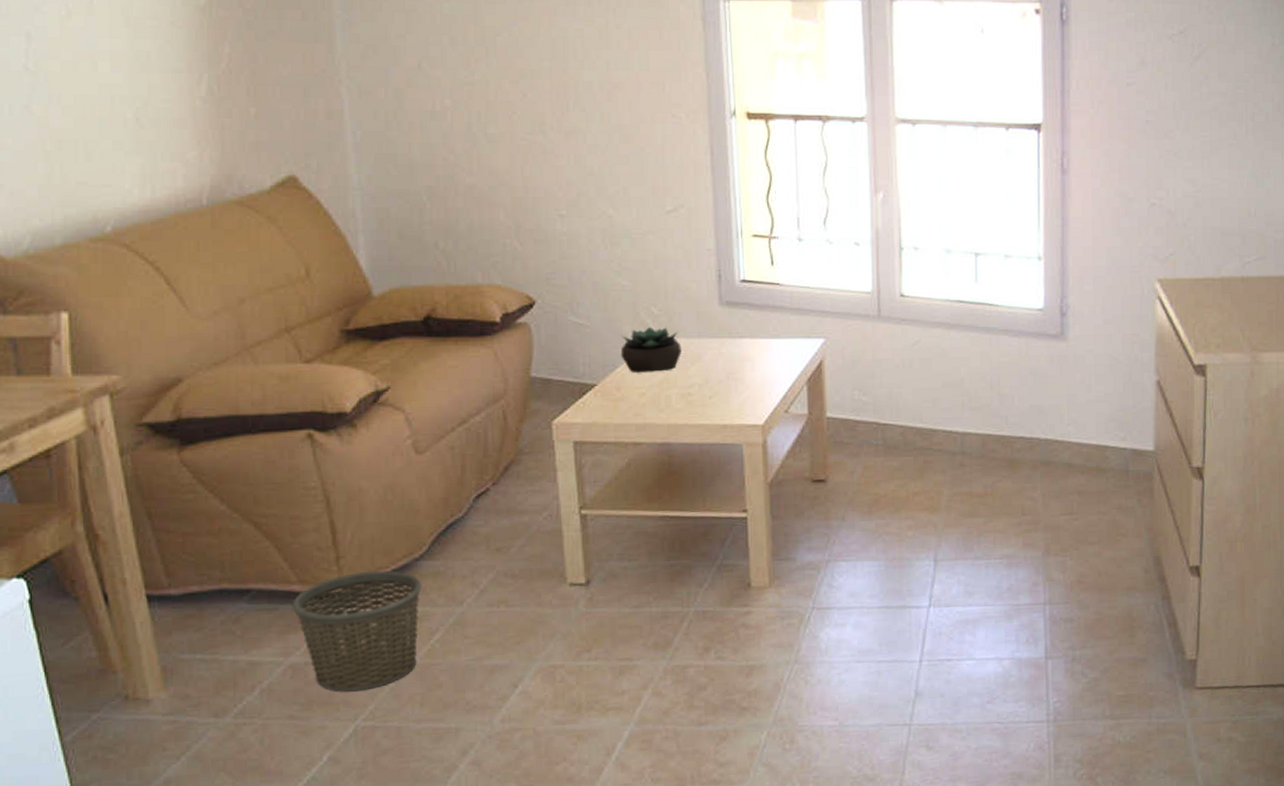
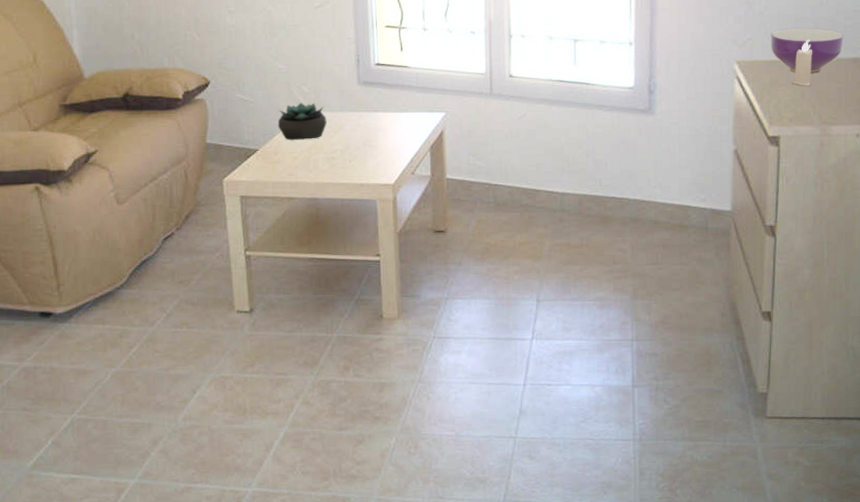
basket: present [292,570,422,692] -> none [25,296,123,391]
bowl: none [1195,241,1274,293] -> present [771,27,844,74]
candle: none [1218,255,1240,308] -> present [792,40,812,86]

